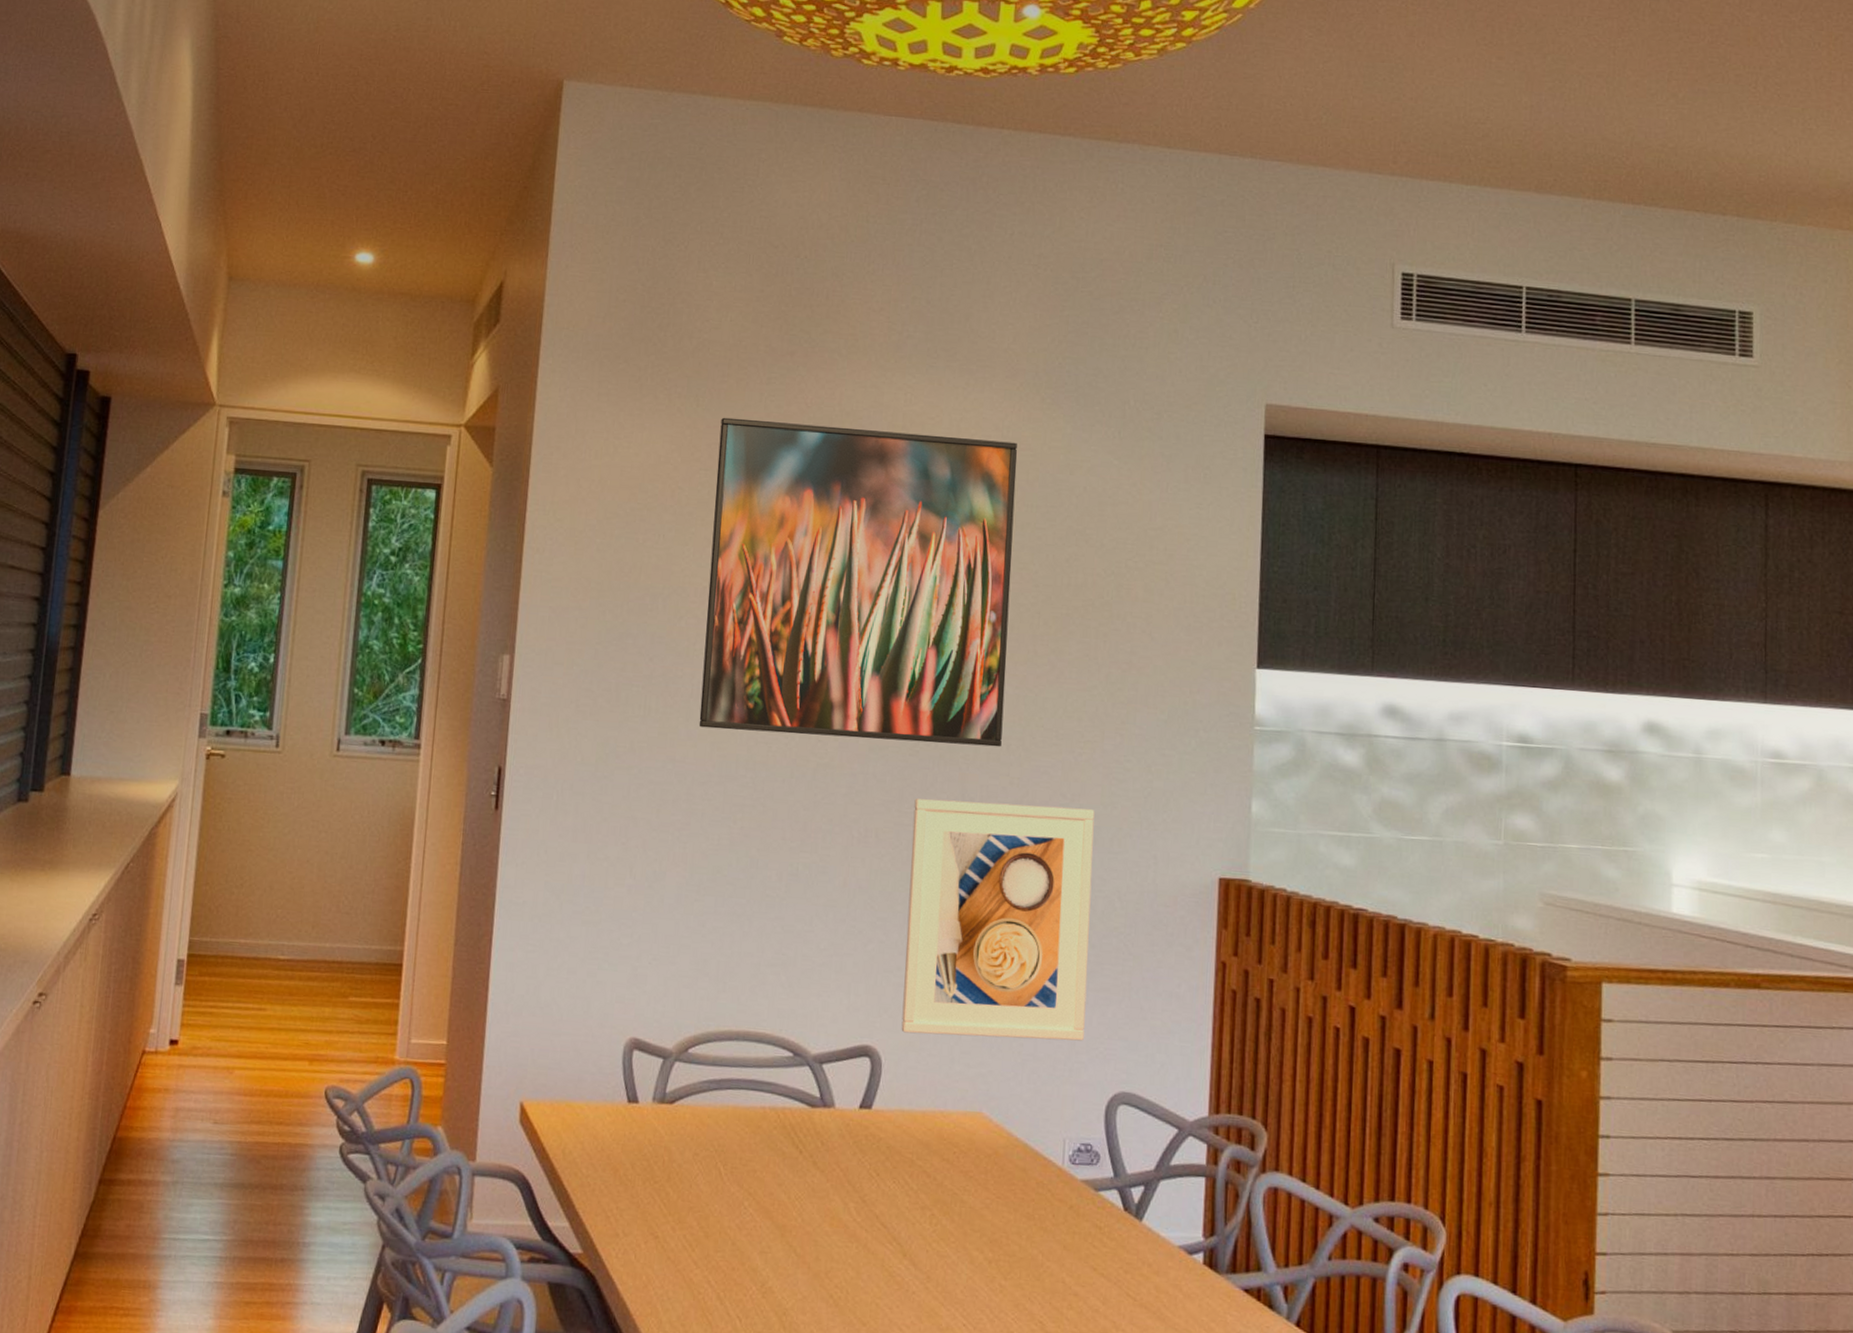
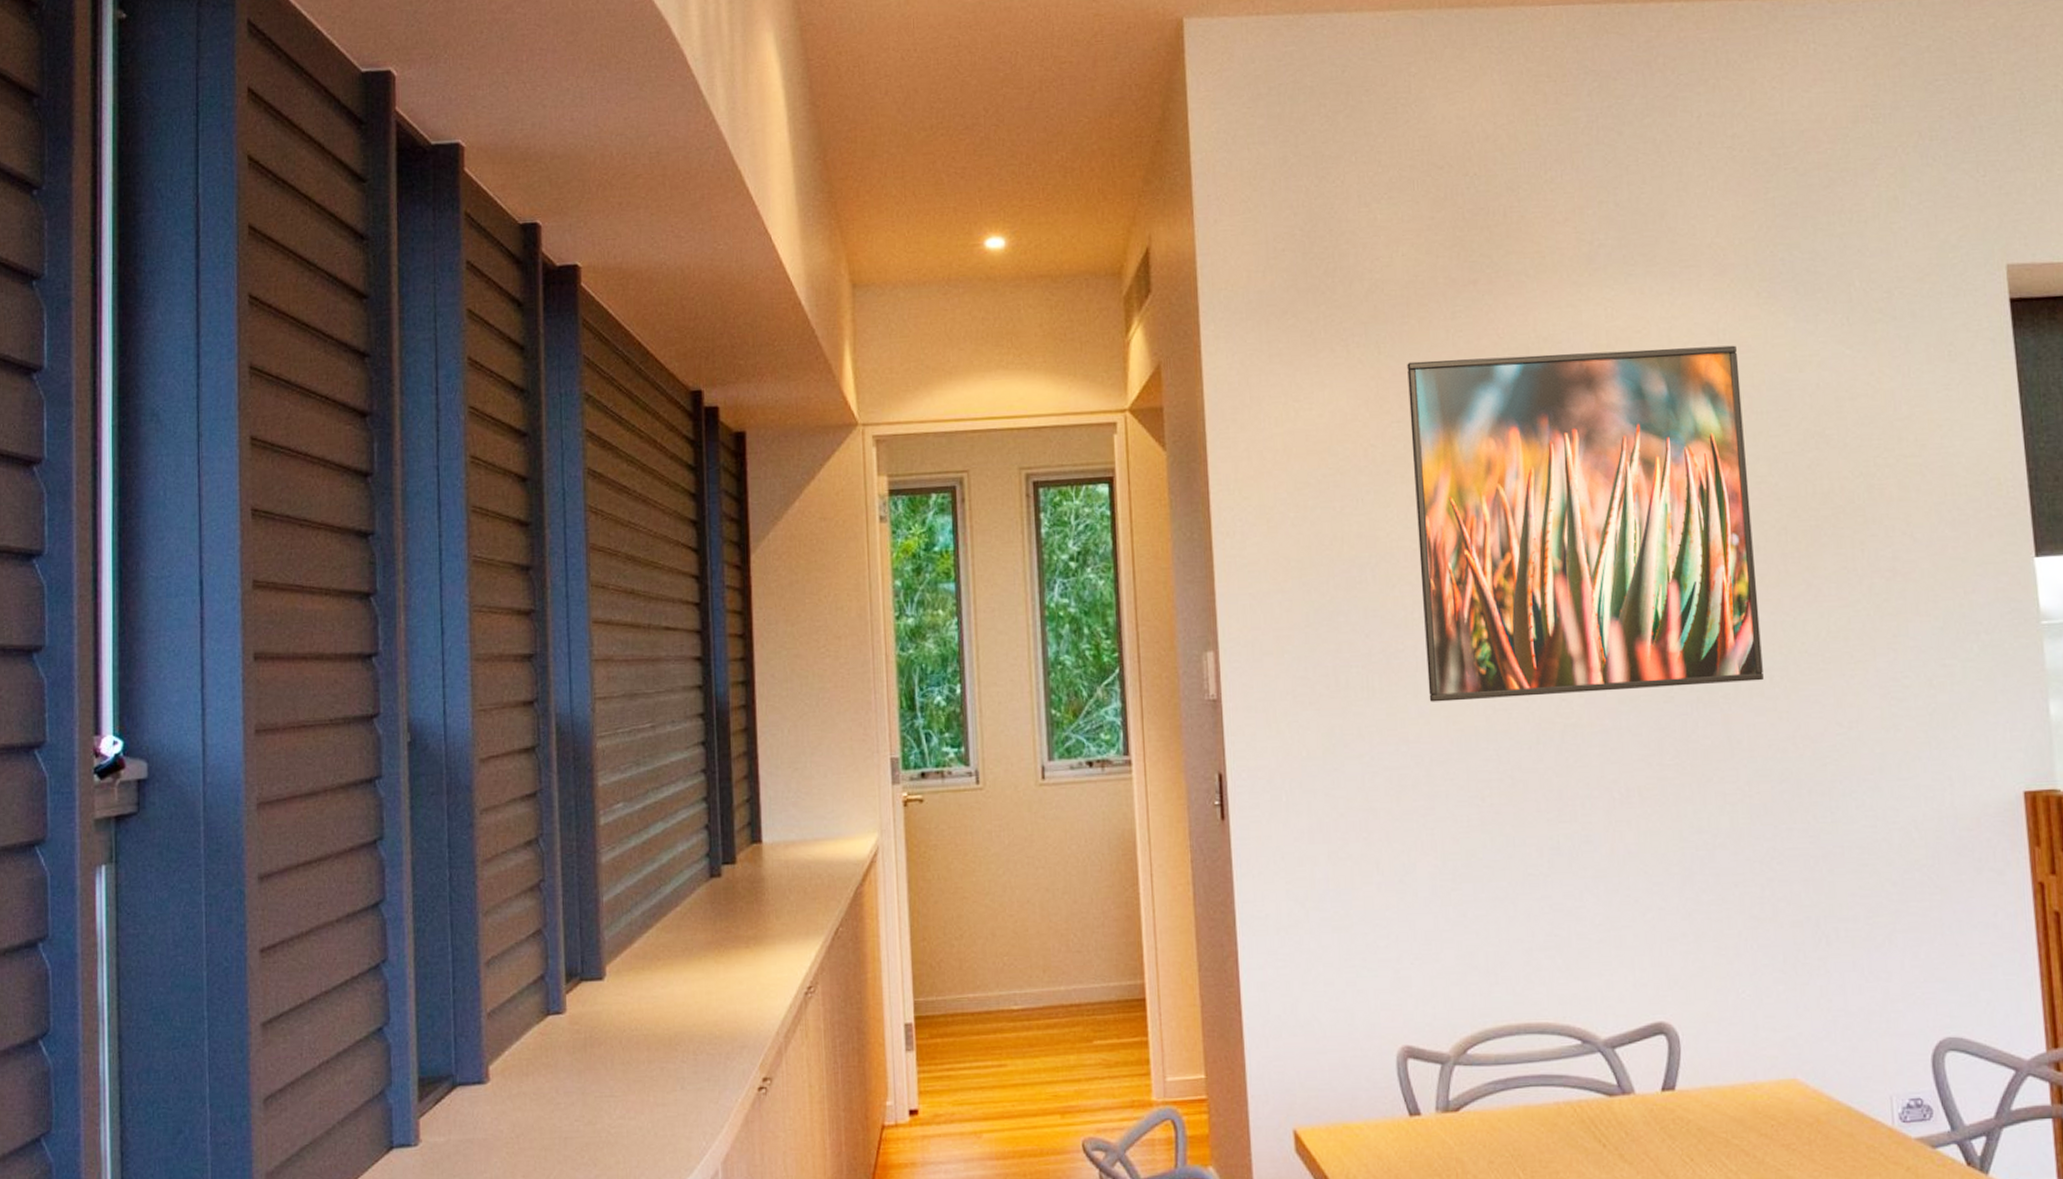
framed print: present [901,798,1095,1041] -> none [1676,735,1898,1004]

